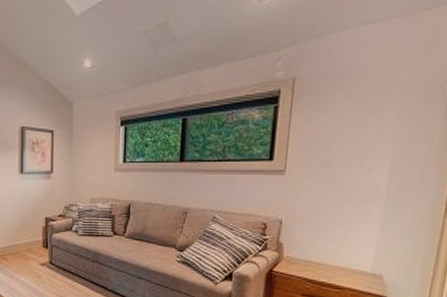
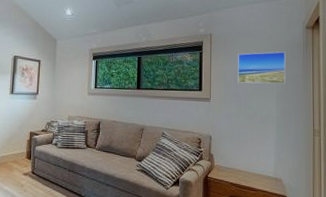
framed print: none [330,97,417,147] -> present [238,52,286,84]

